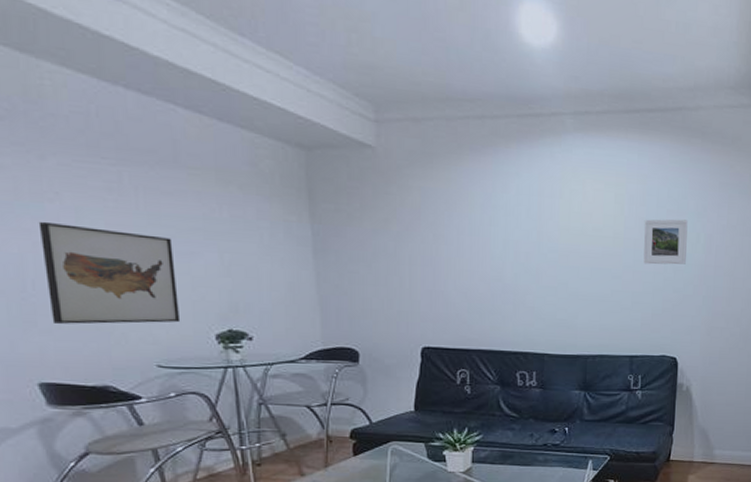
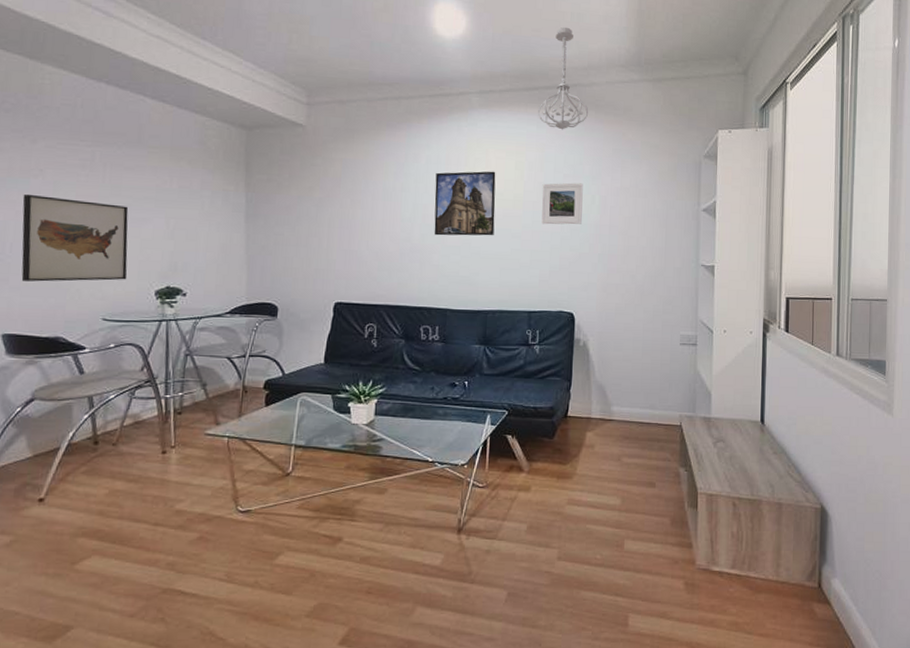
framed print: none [527,204,594,276] -> present [434,171,496,236]
ceiling light fixture: none [638,38,695,160] -> present [537,27,589,130]

